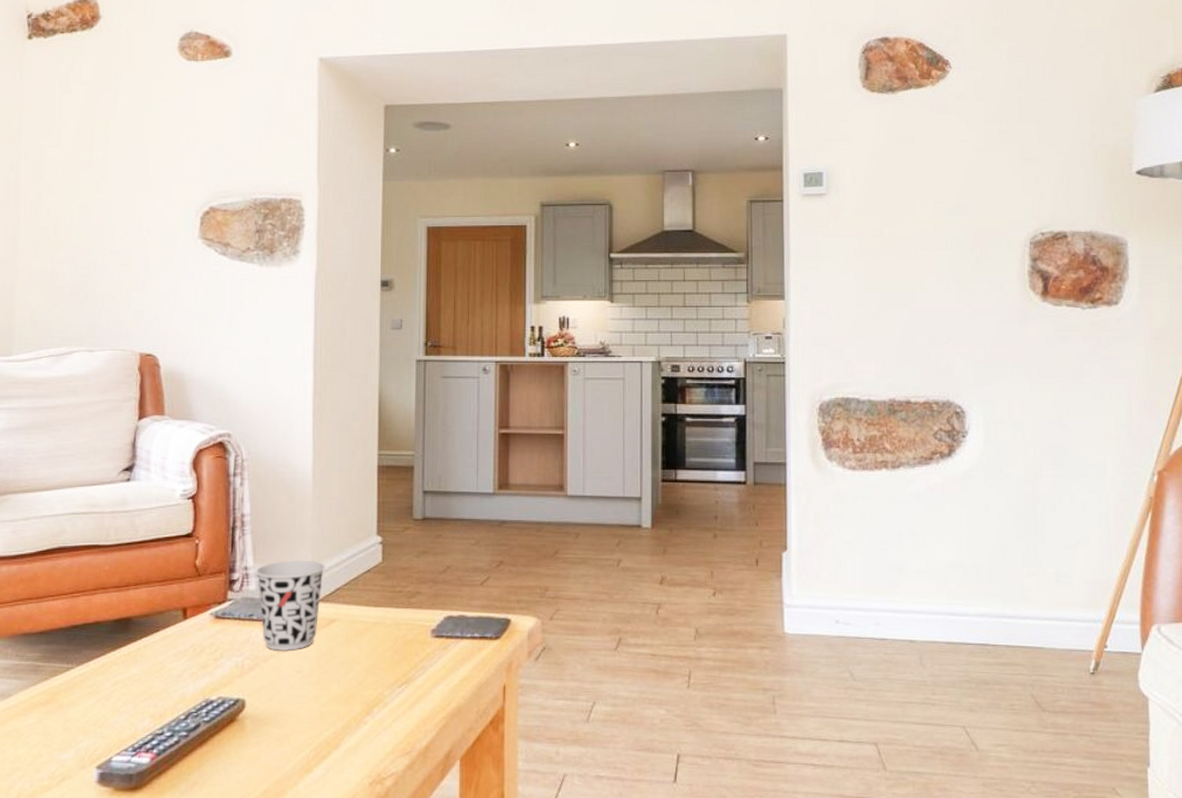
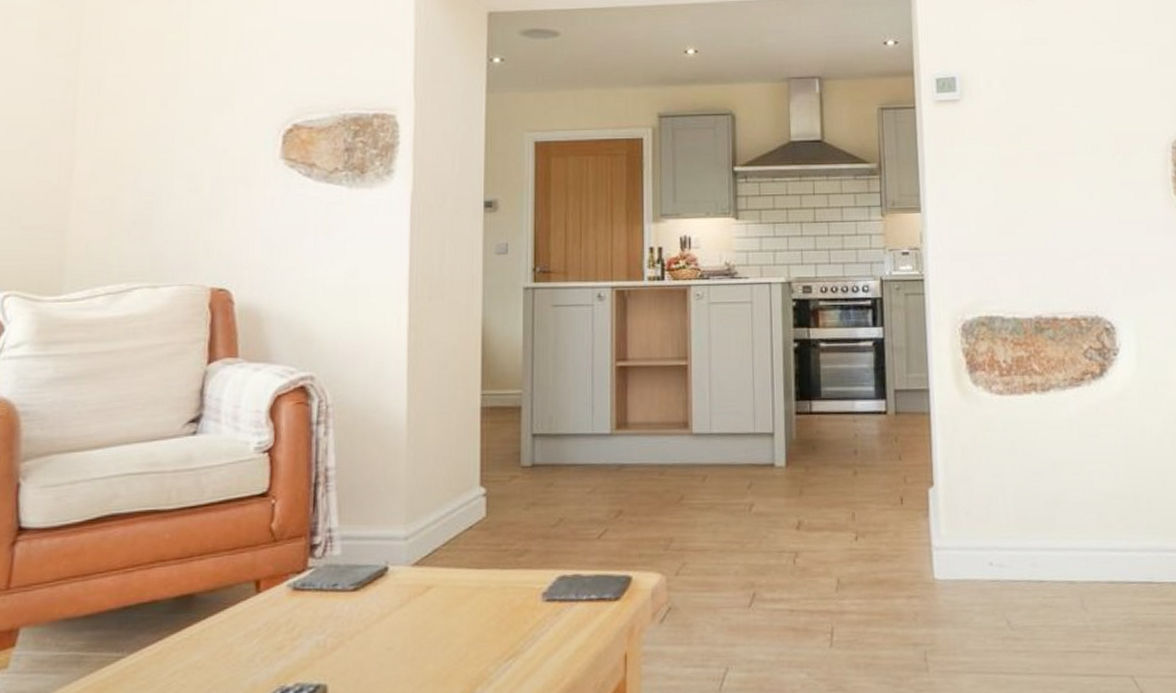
cup: present [256,560,325,651] -> none [341,518,421,626]

